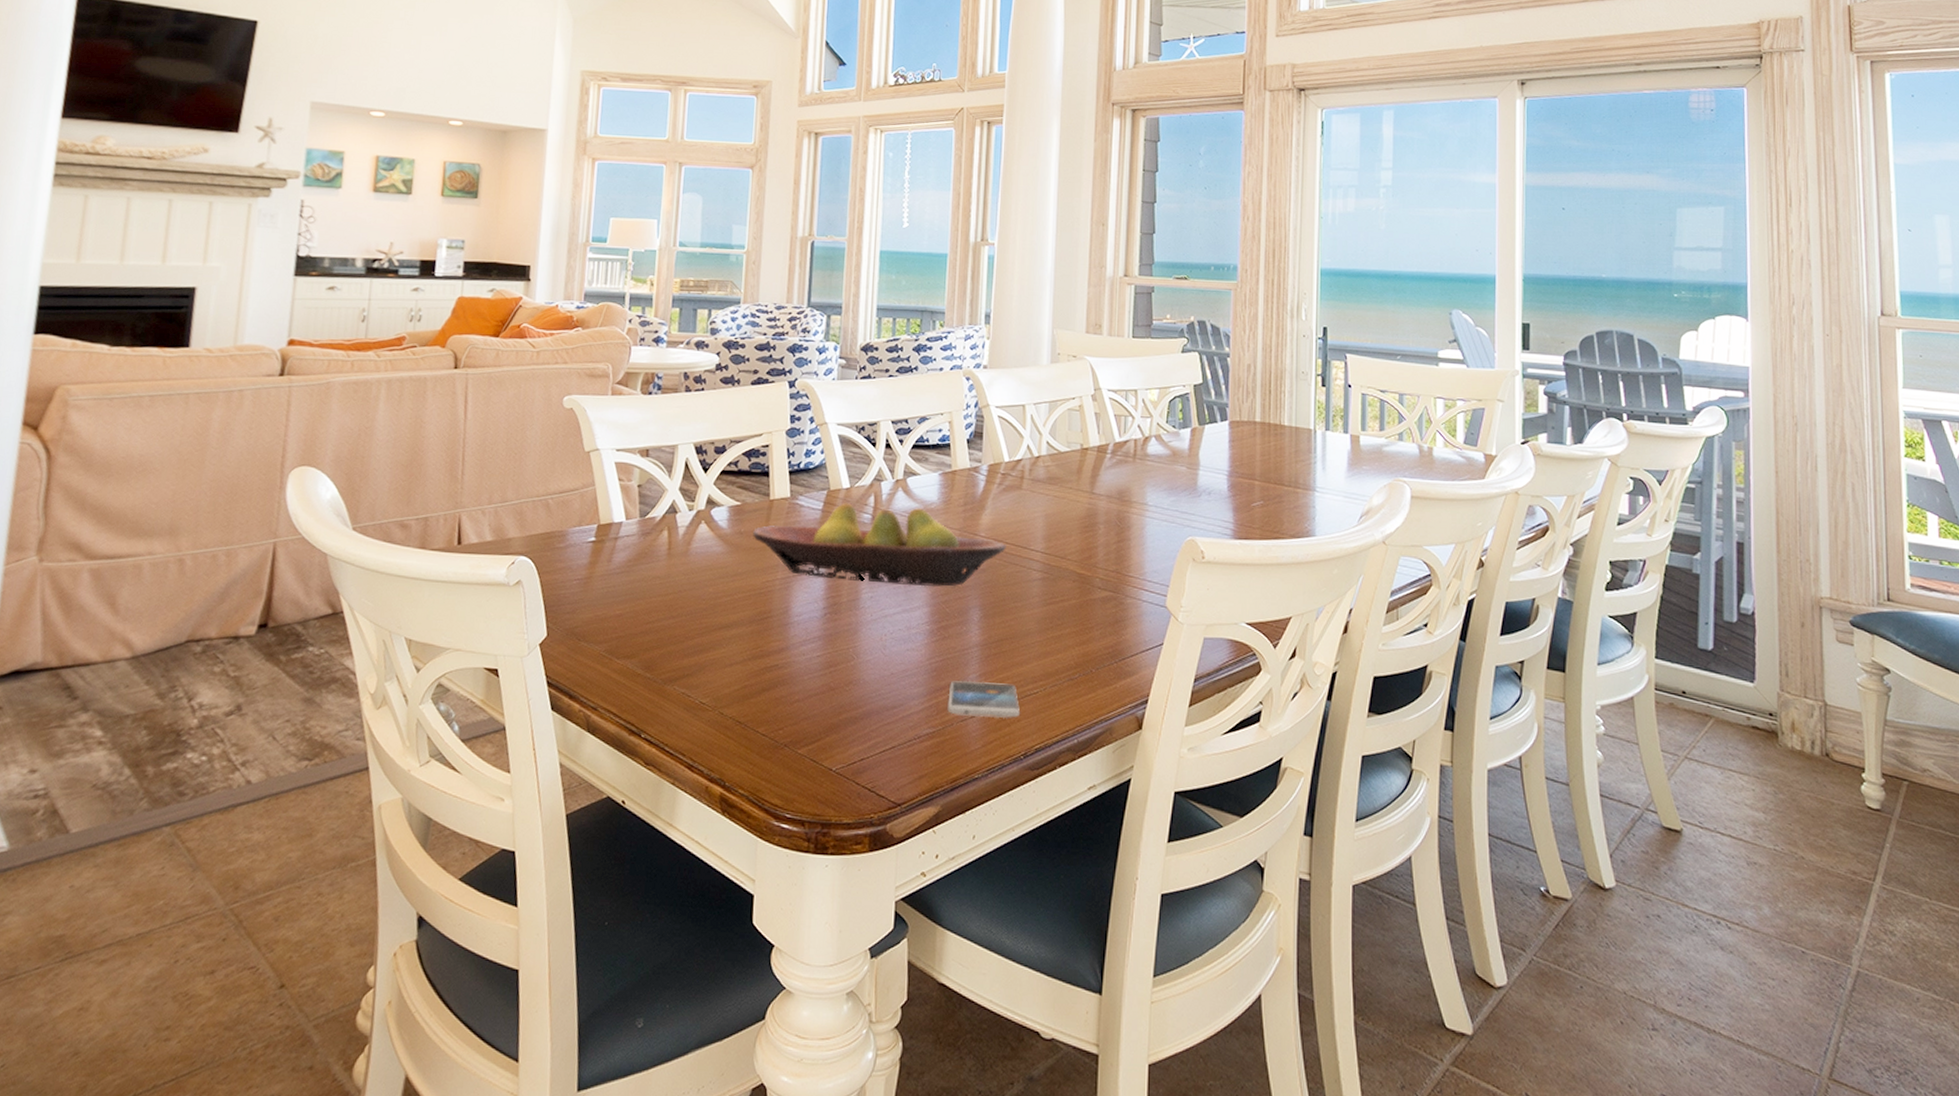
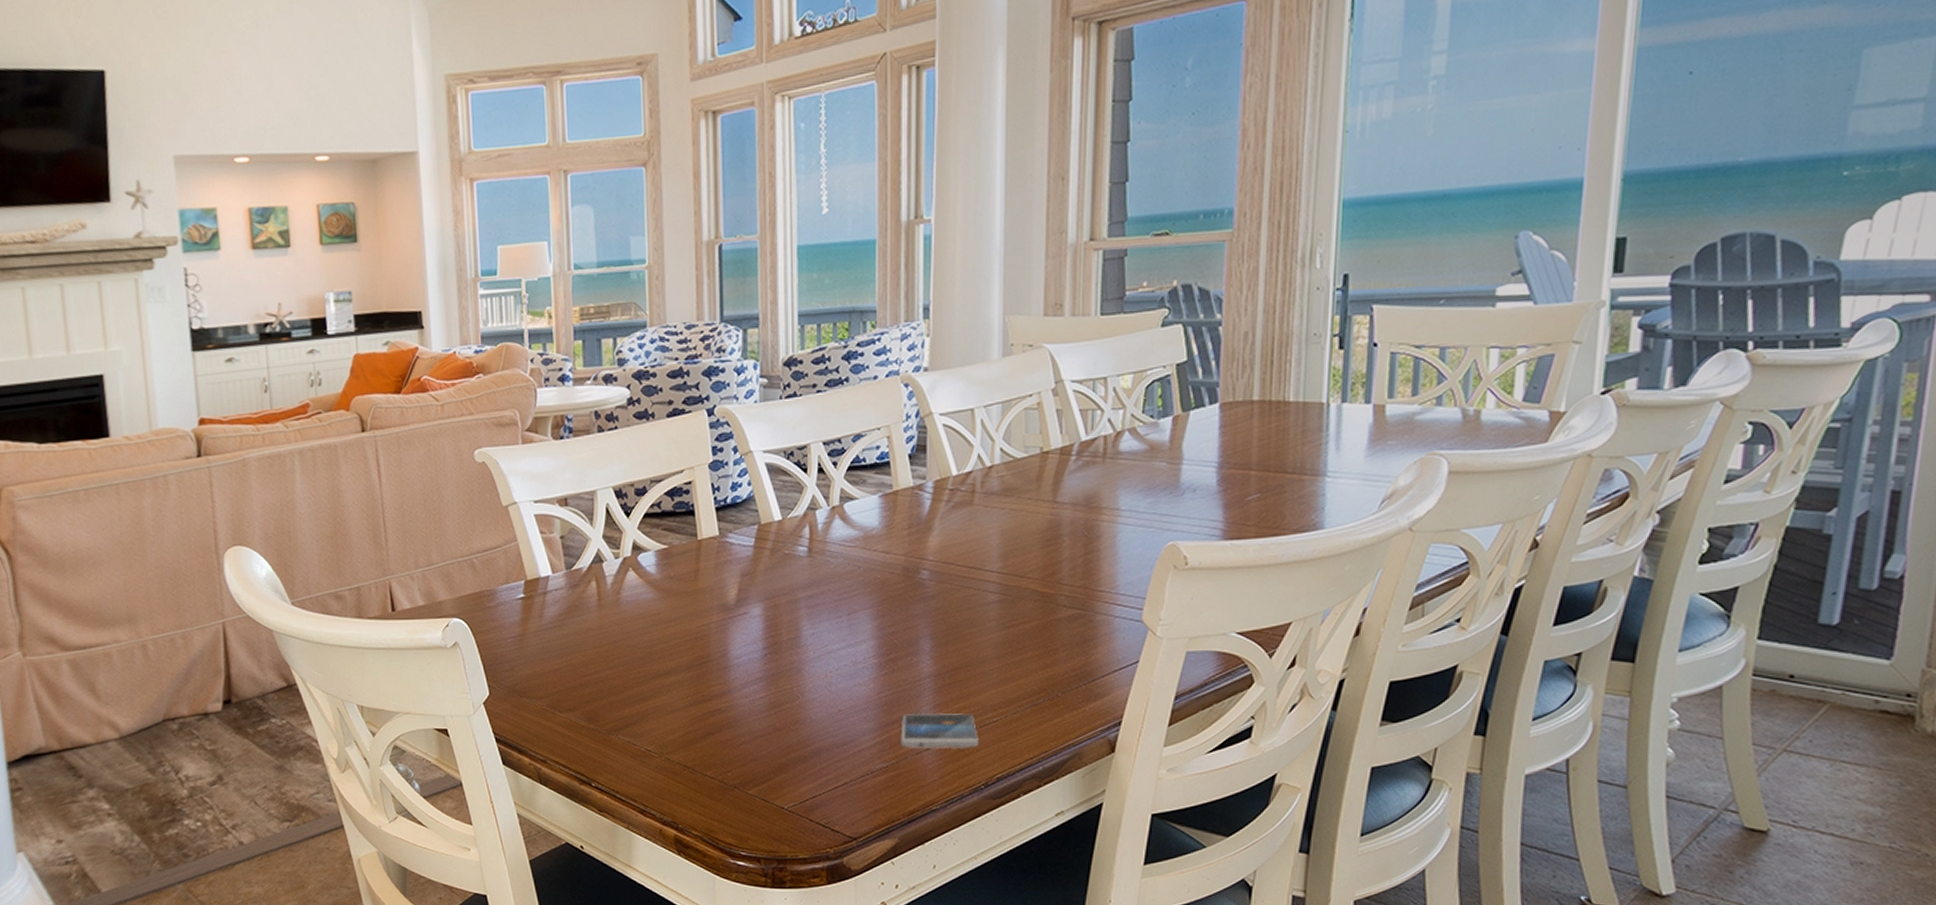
fruit bowl: present [753,503,1006,587] -> none [683,535,958,619]

